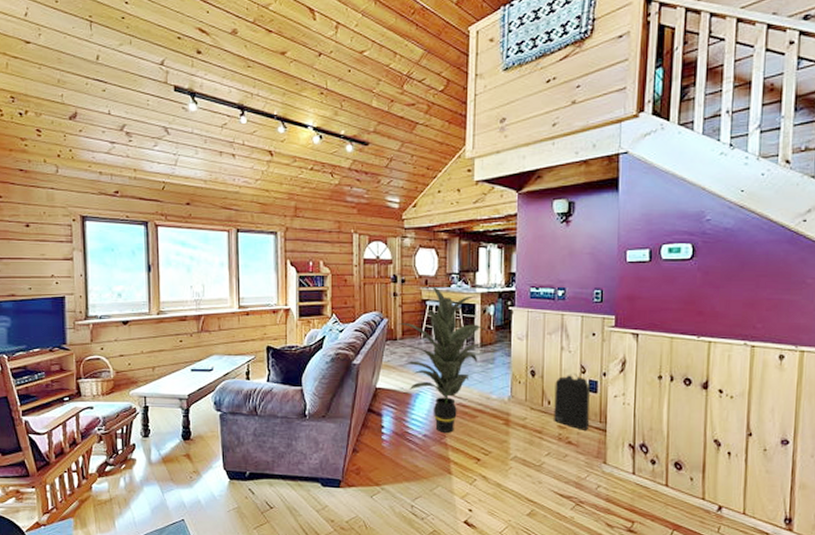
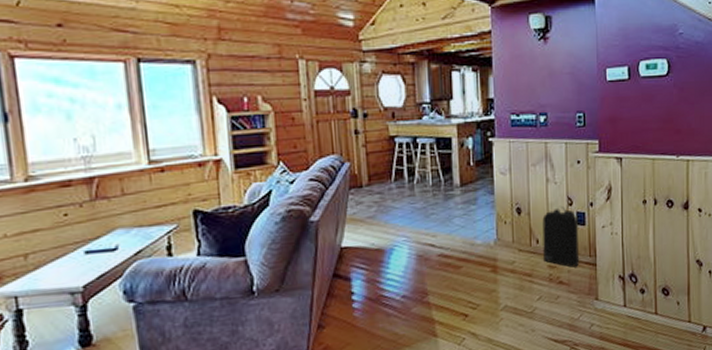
indoor plant: present [397,287,487,433] -> none [362,120,467,290]

